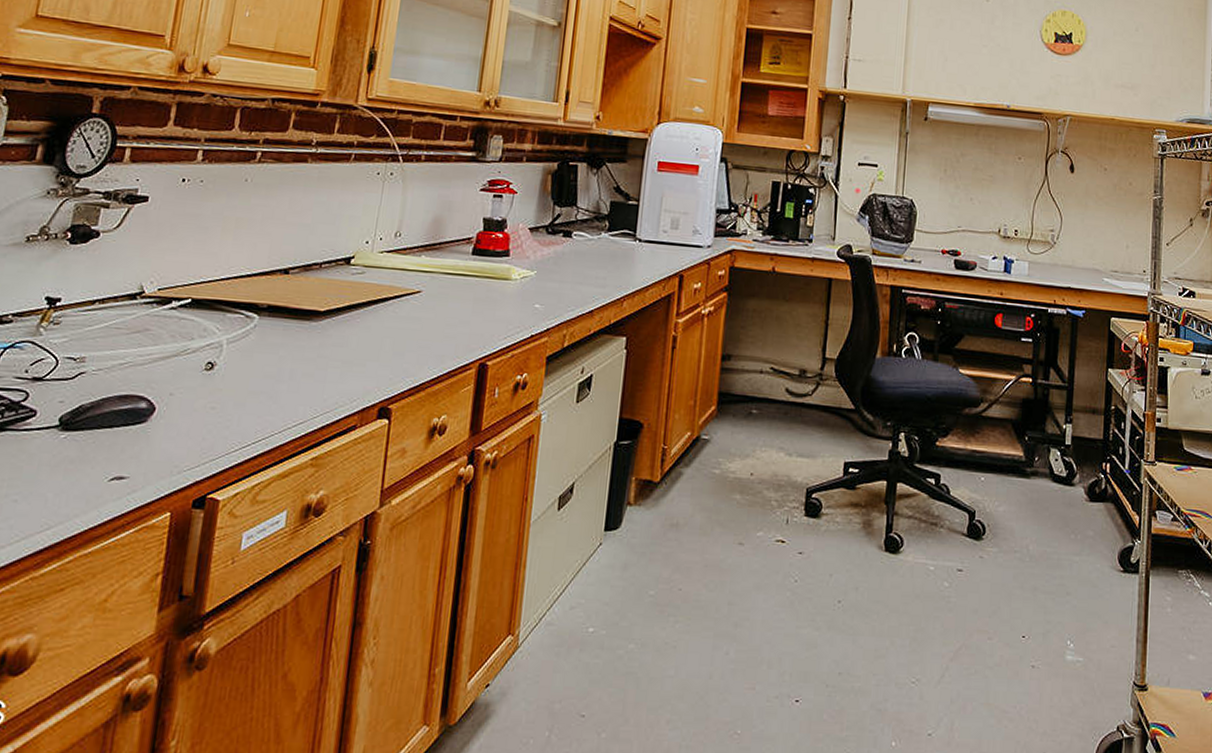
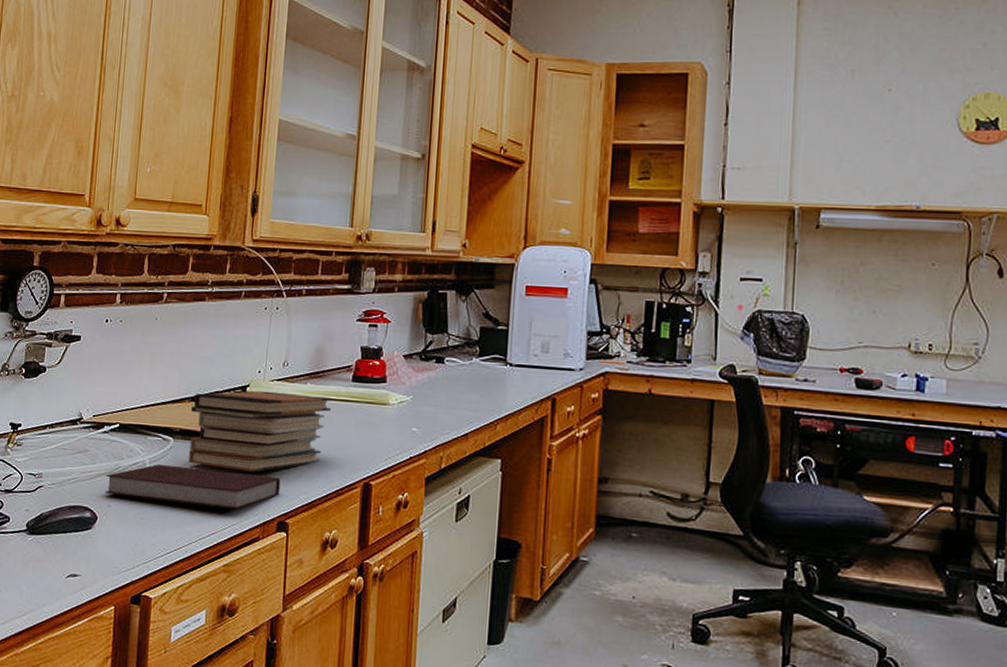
notebook: none [167,344,386,396] -> present [105,464,281,510]
book stack: none [276,263,449,353] -> present [189,391,332,472]

